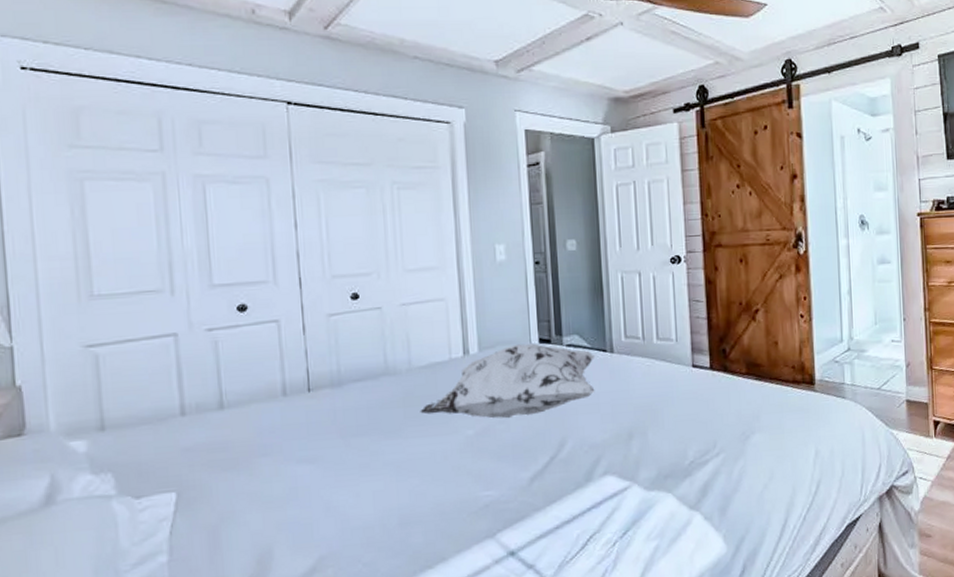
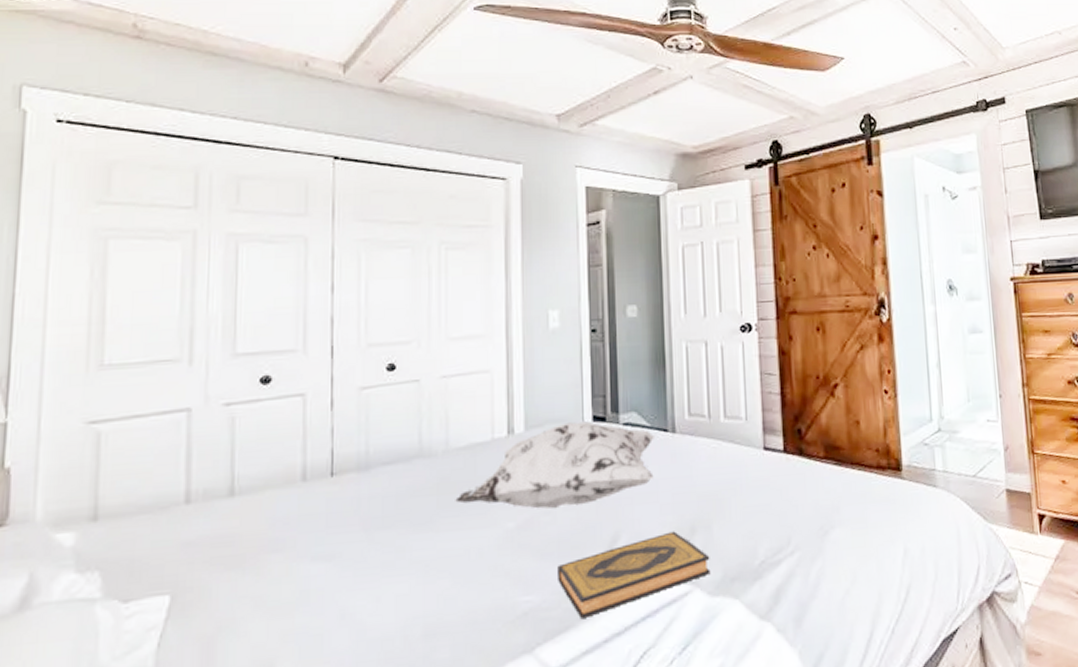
hardback book: none [513,437,647,510] -> present [558,531,711,620]

